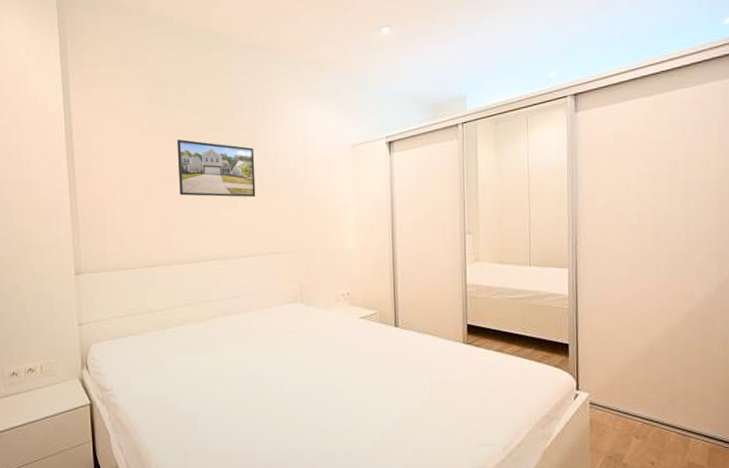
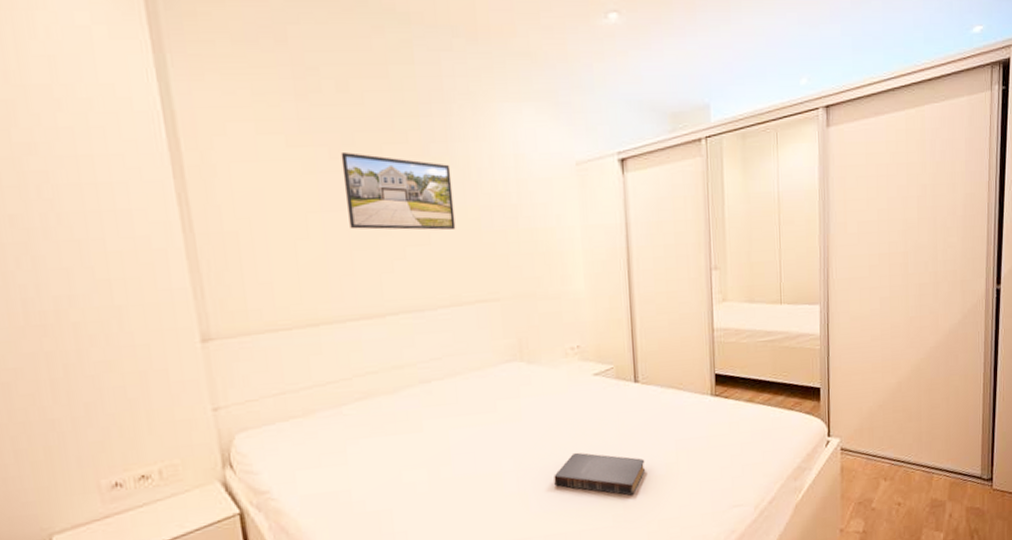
book: none [324,382,403,424] -> present [554,452,646,495]

